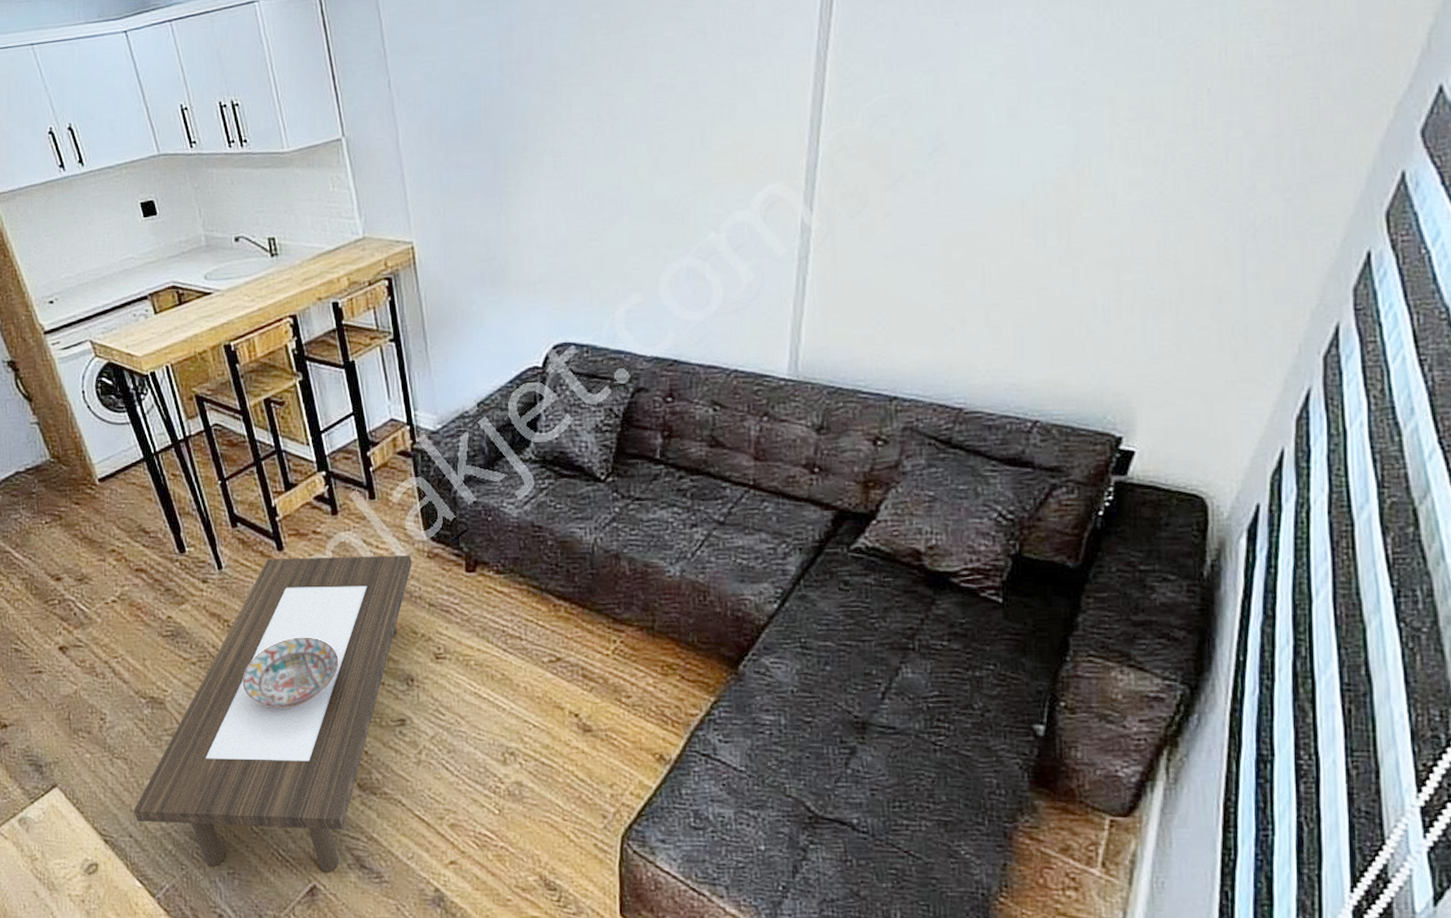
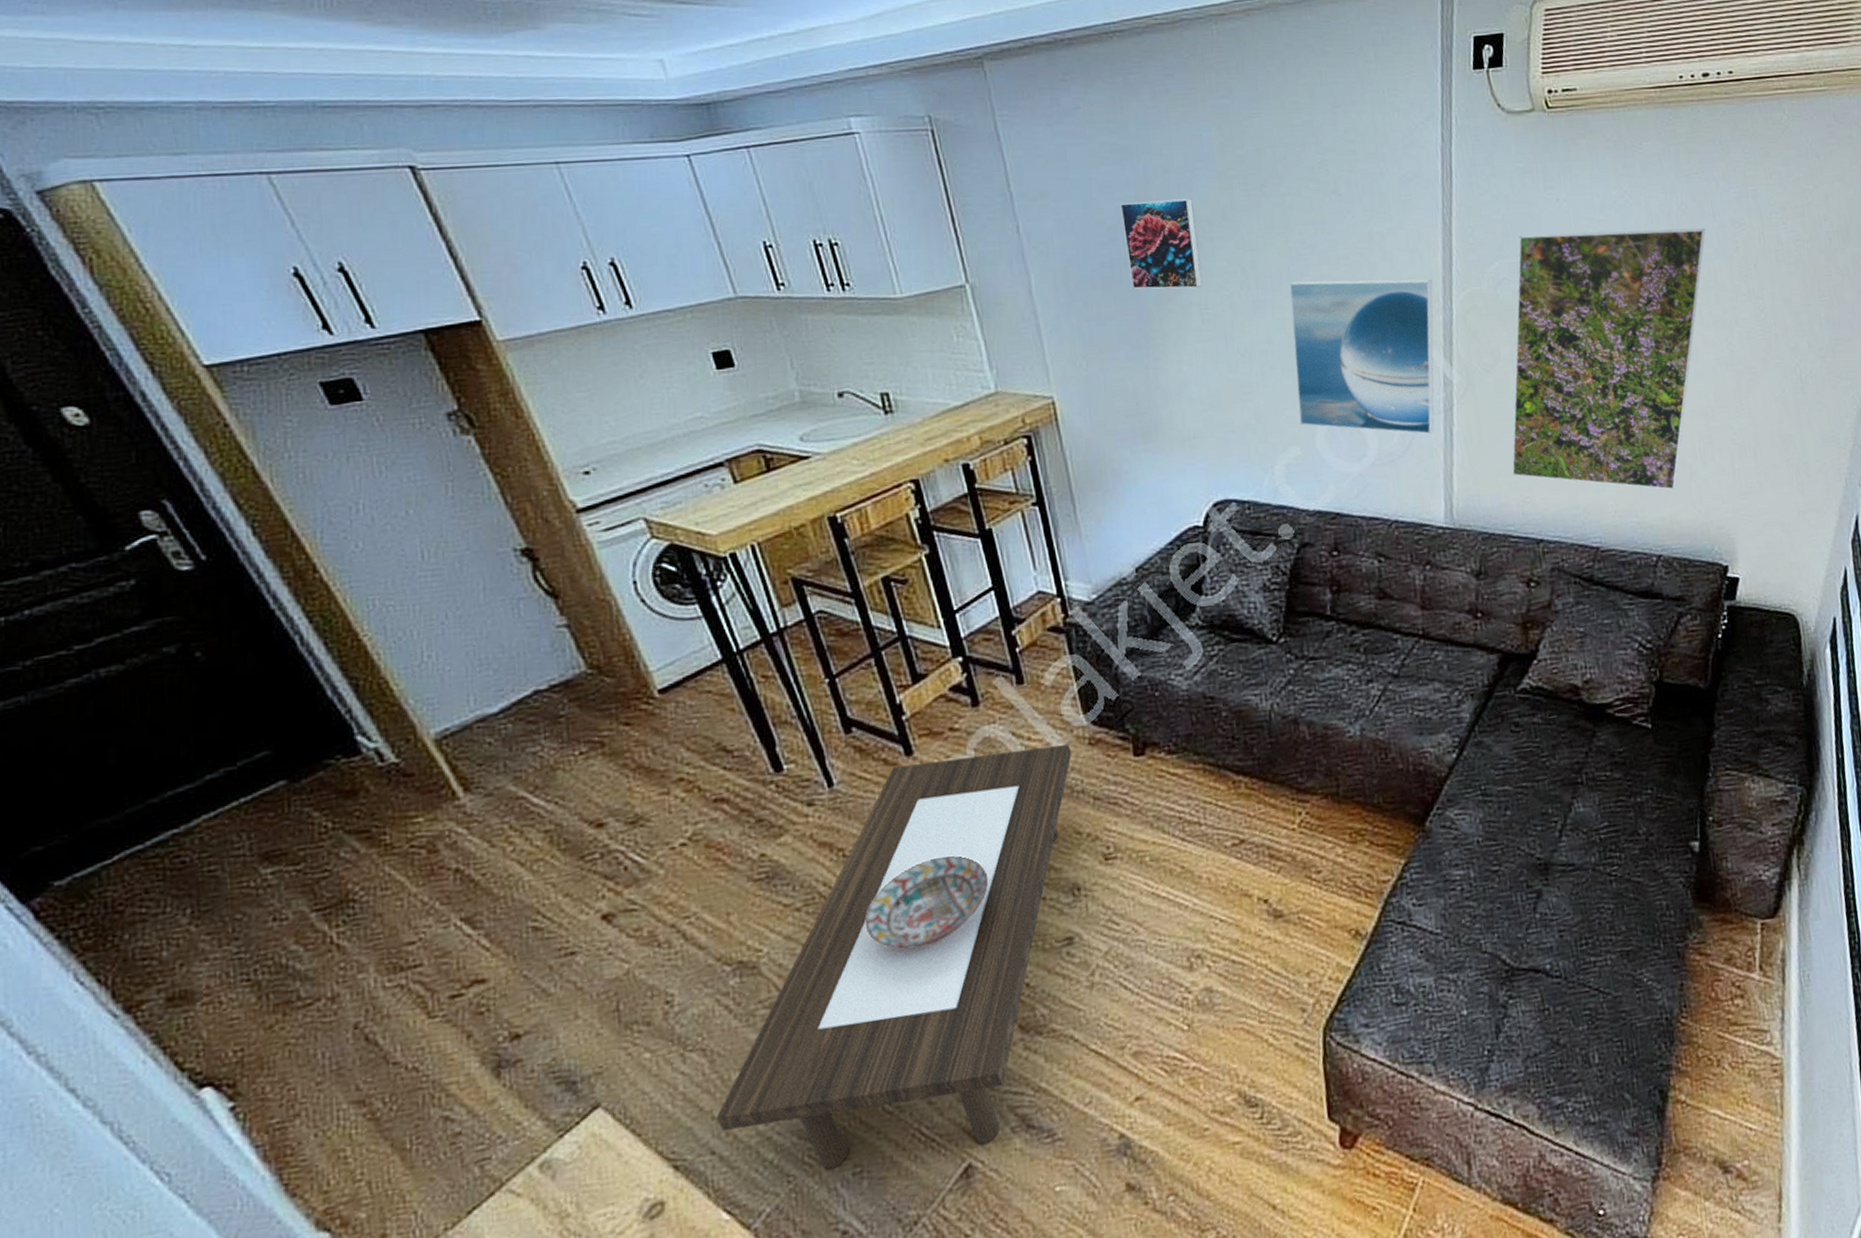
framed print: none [483,45,558,139] -> present [1120,199,1203,290]
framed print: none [643,119,799,284] -> present [1289,279,1434,435]
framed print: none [868,47,1146,350] -> present [1511,228,1706,490]

